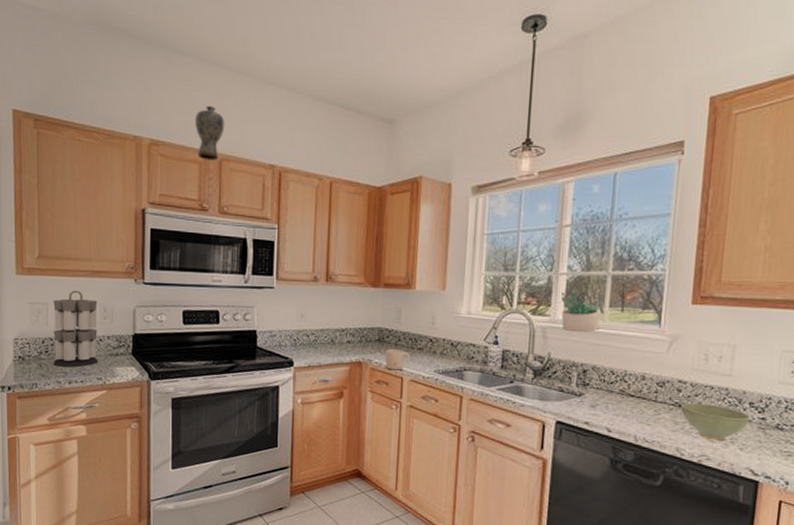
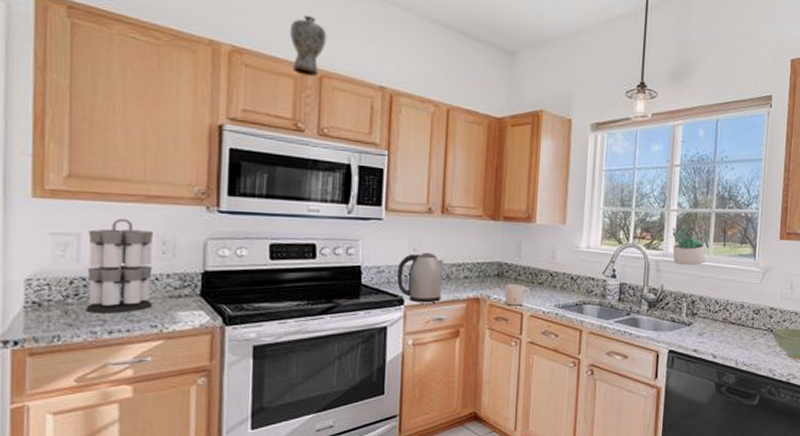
kettle: none [287,319,328,366] -> present [397,253,444,303]

